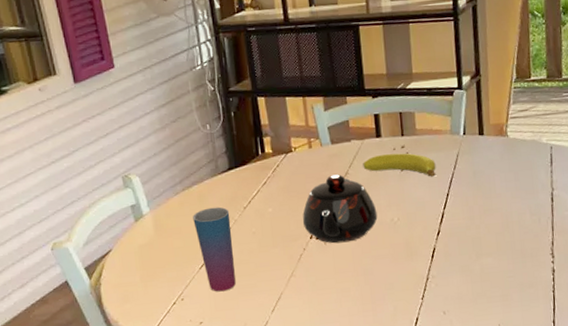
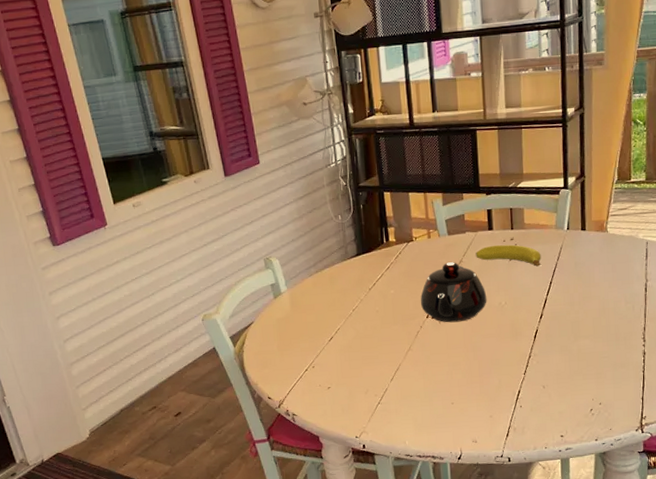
cup: present [193,207,236,292] -> none [324,287,360,362]

